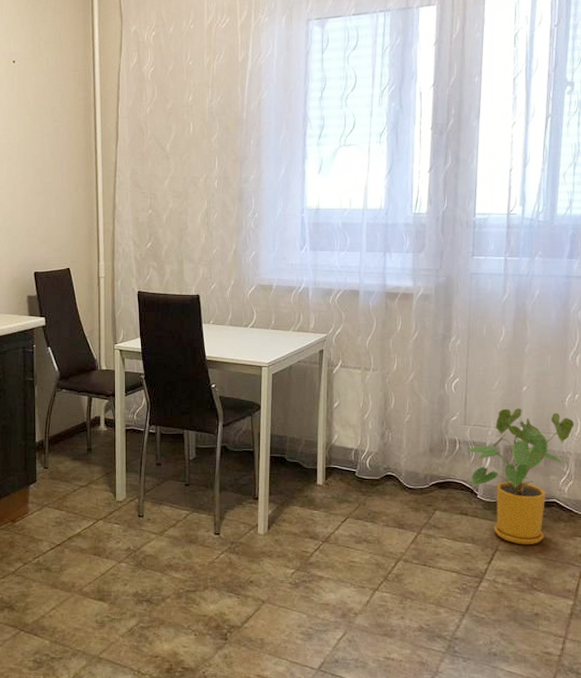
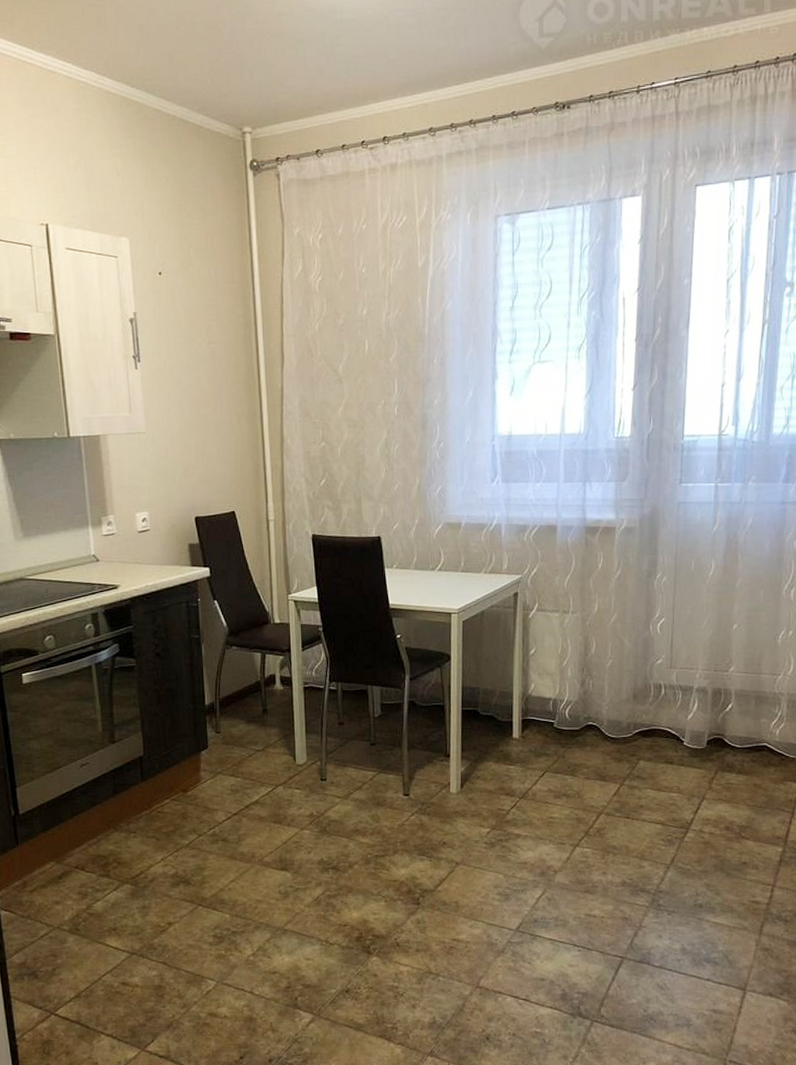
house plant: present [466,408,575,545] -> none [672,648,788,792]

